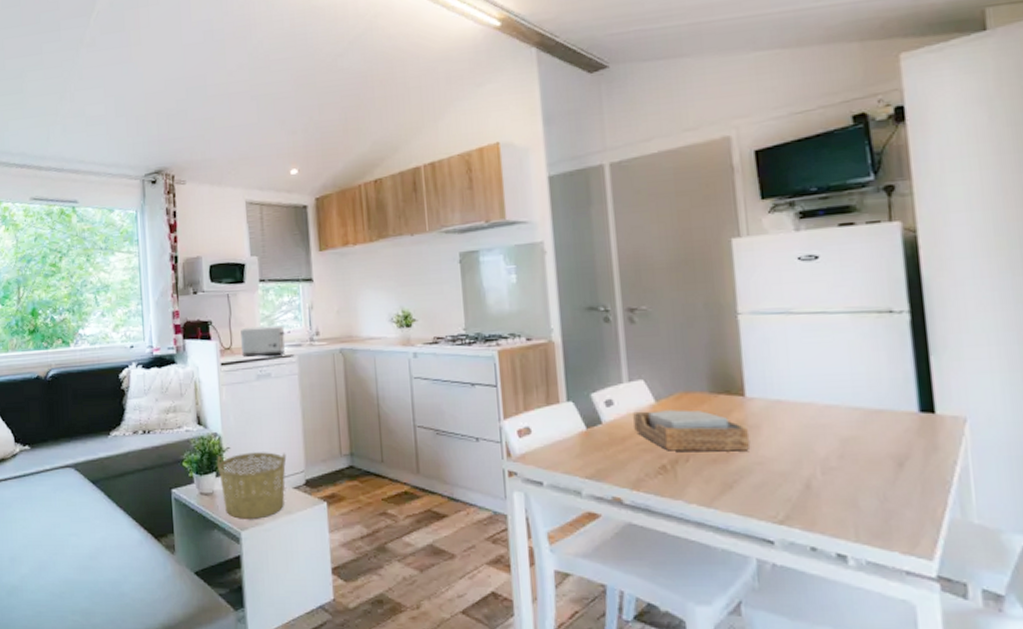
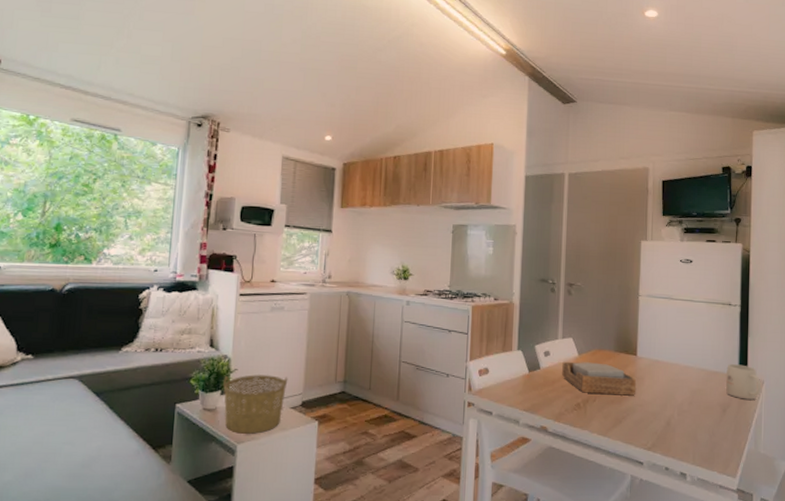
toaster: present [240,325,286,357] -> none [260,265,302,292]
mug: none [896,396,963,447] -> present [725,364,761,400]

